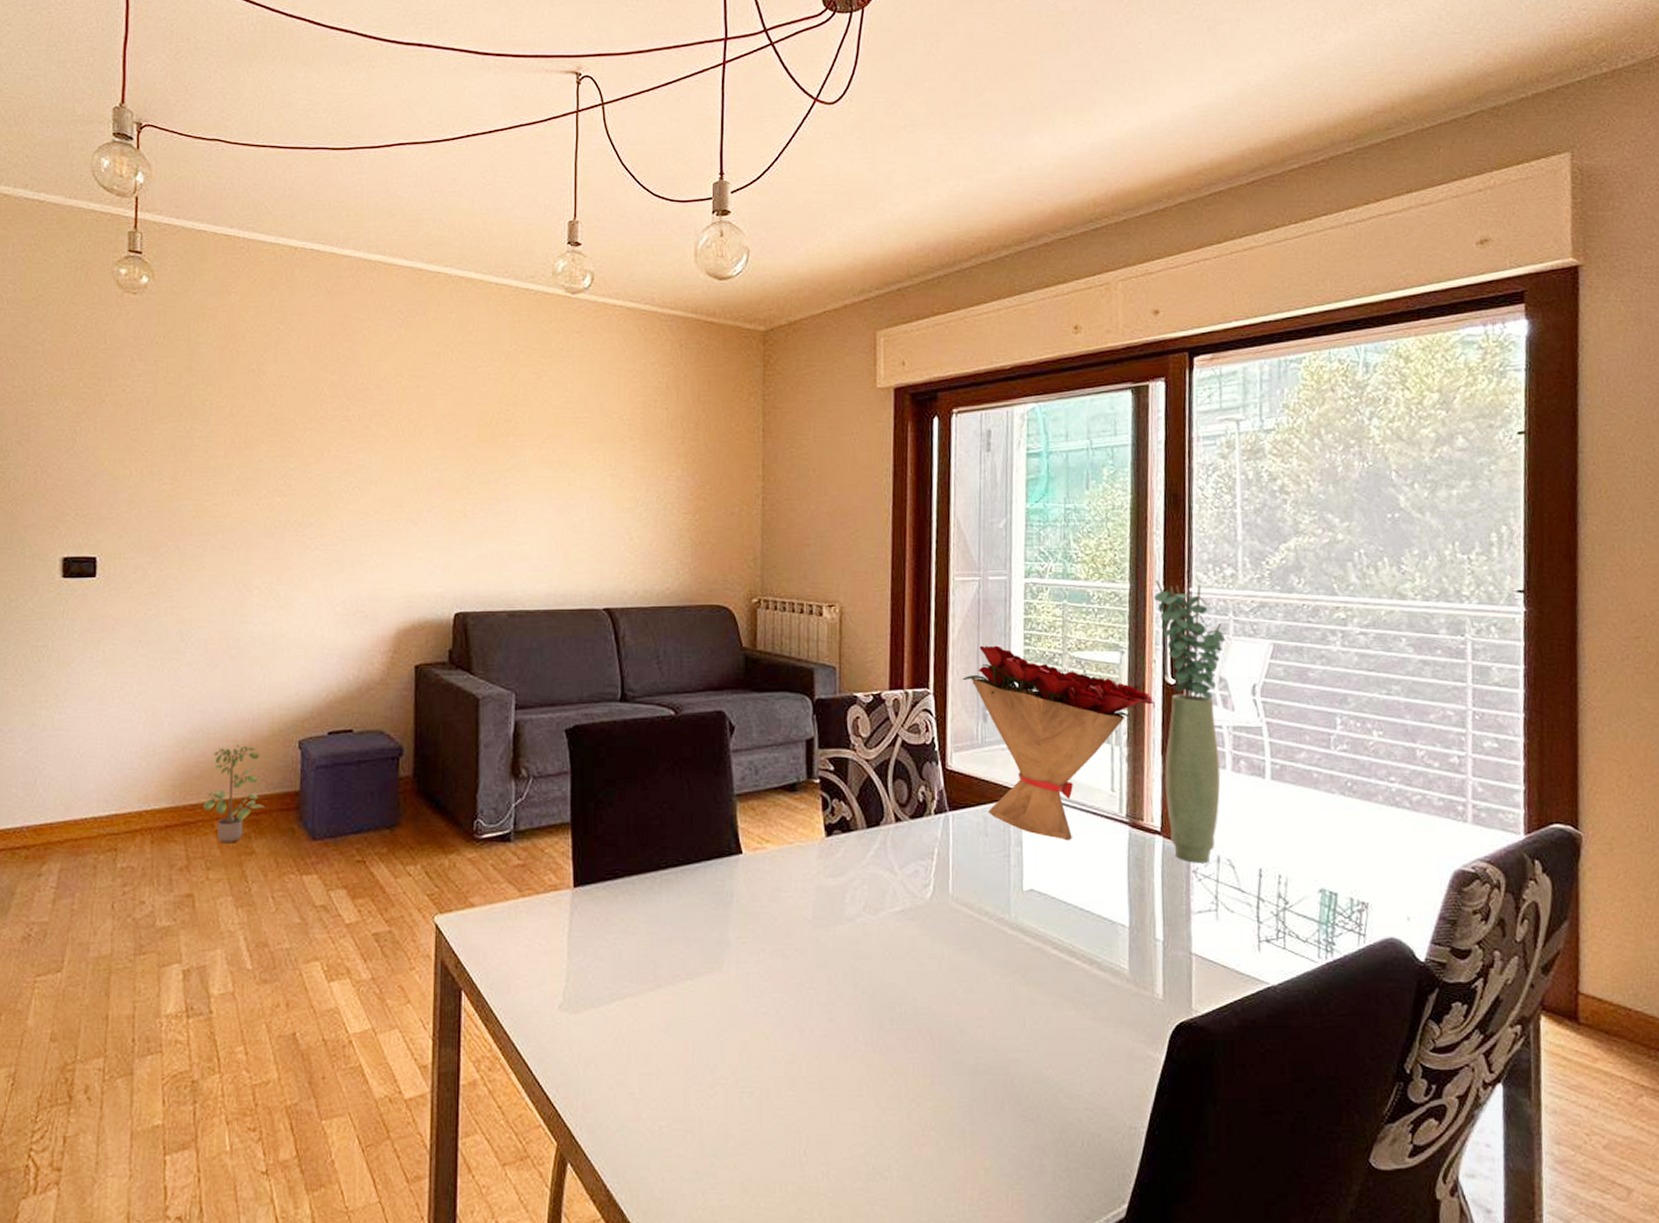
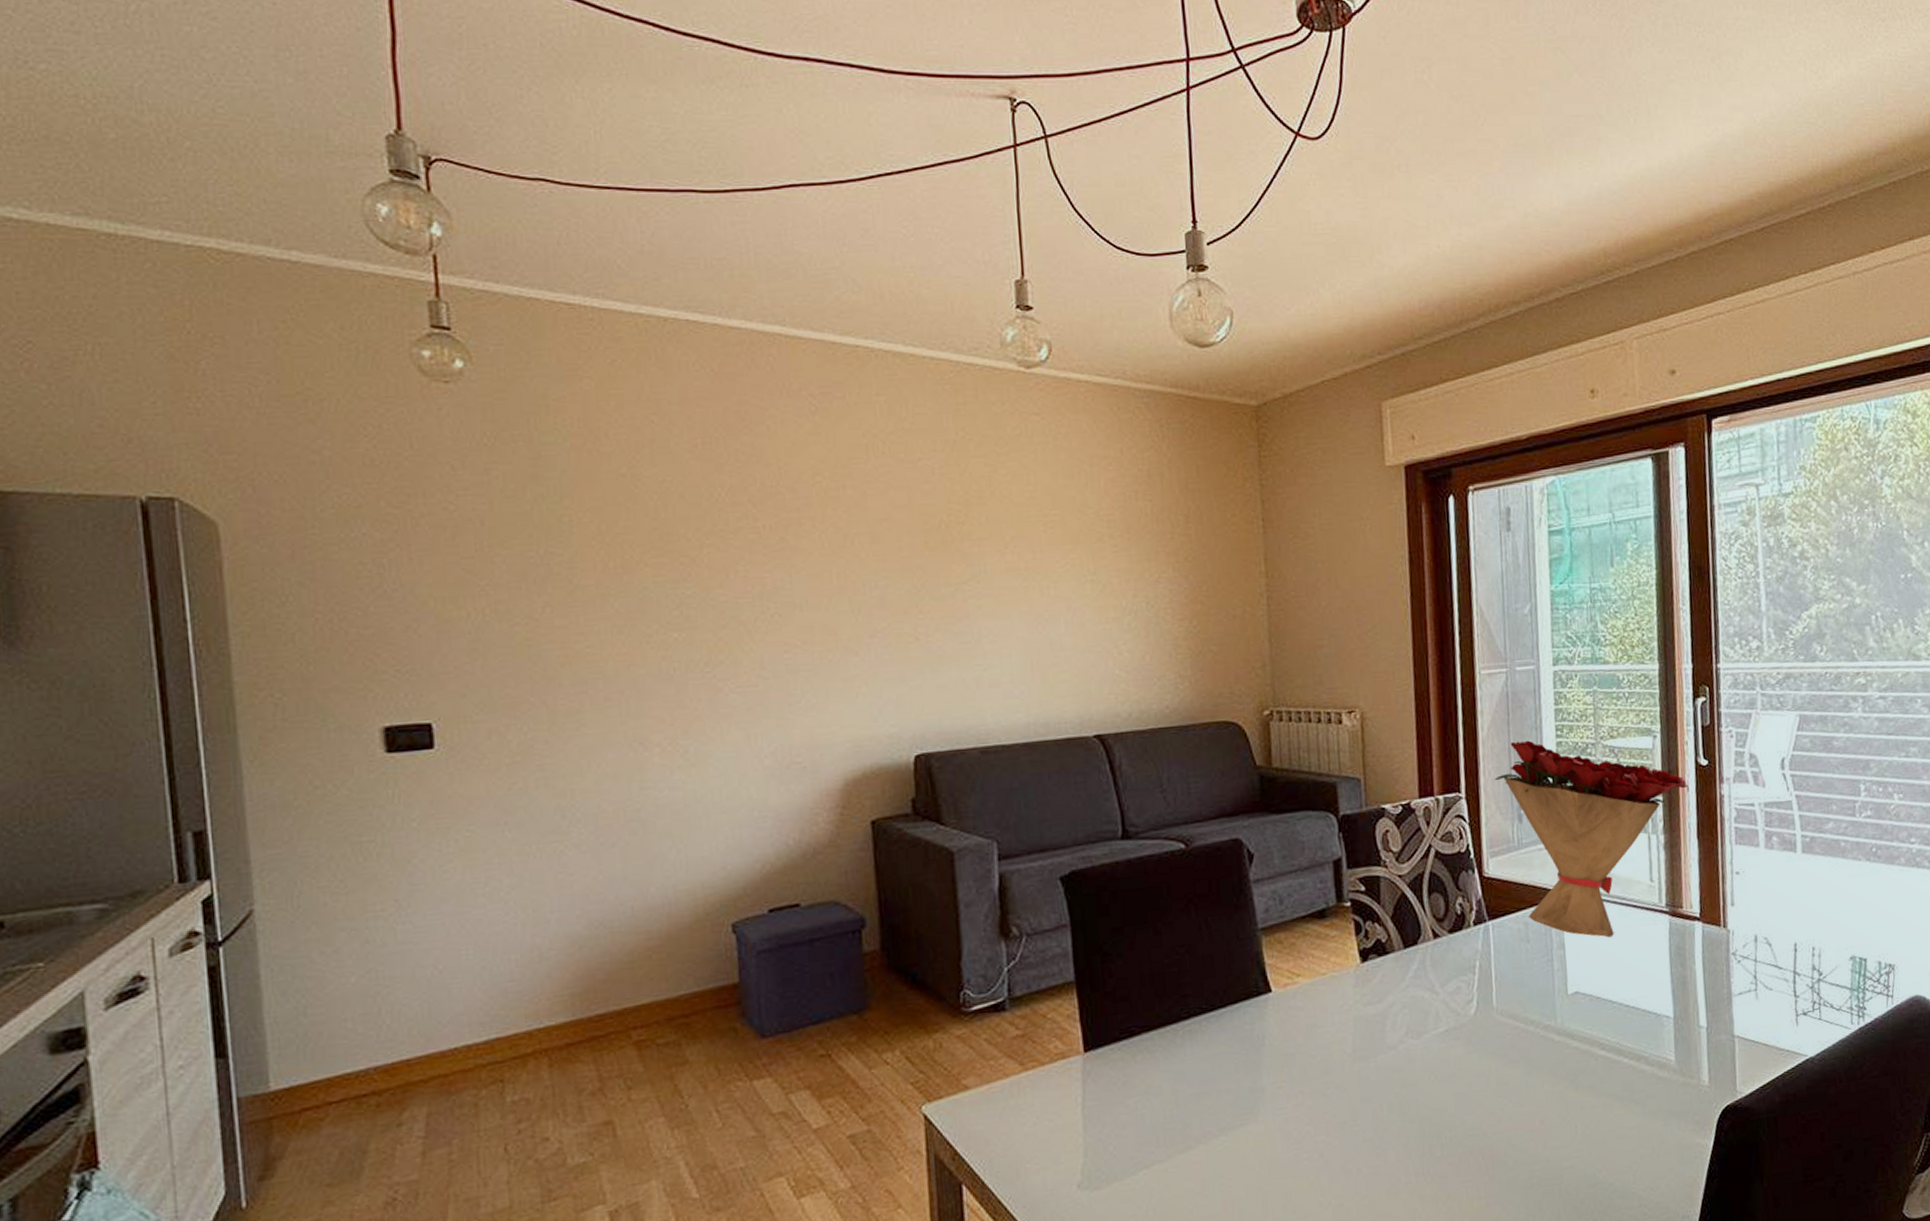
potted plant: present [203,745,265,844] -> none [615,936,695,1056]
vase: present [1154,579,1226,863] -> none [1683,657,1755,945]

